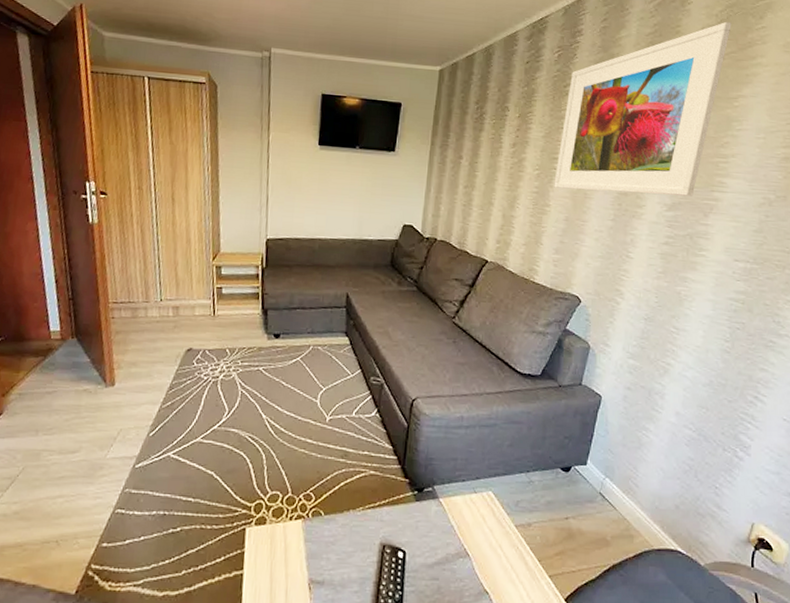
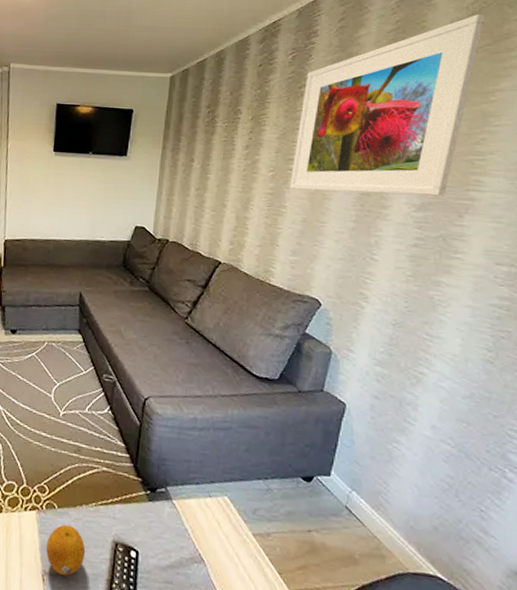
fruit: none [312,531,353,582] -> present [45,524,86,576]

